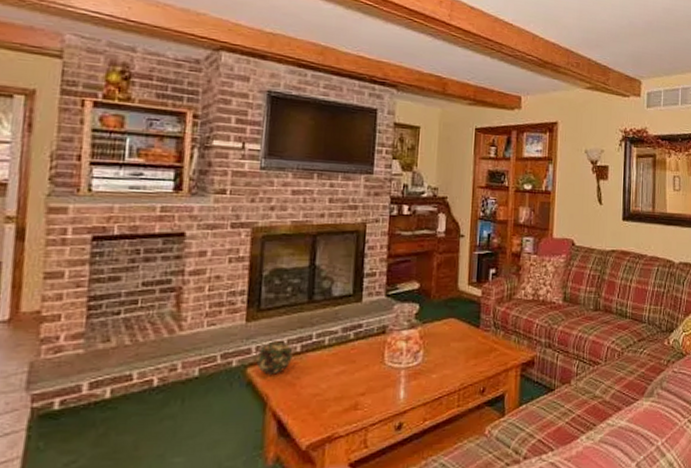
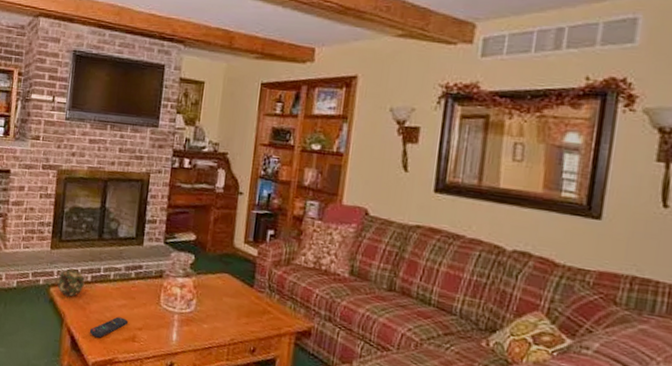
remote control: none [301,386,348,415] -> present [89,316,128,338]

